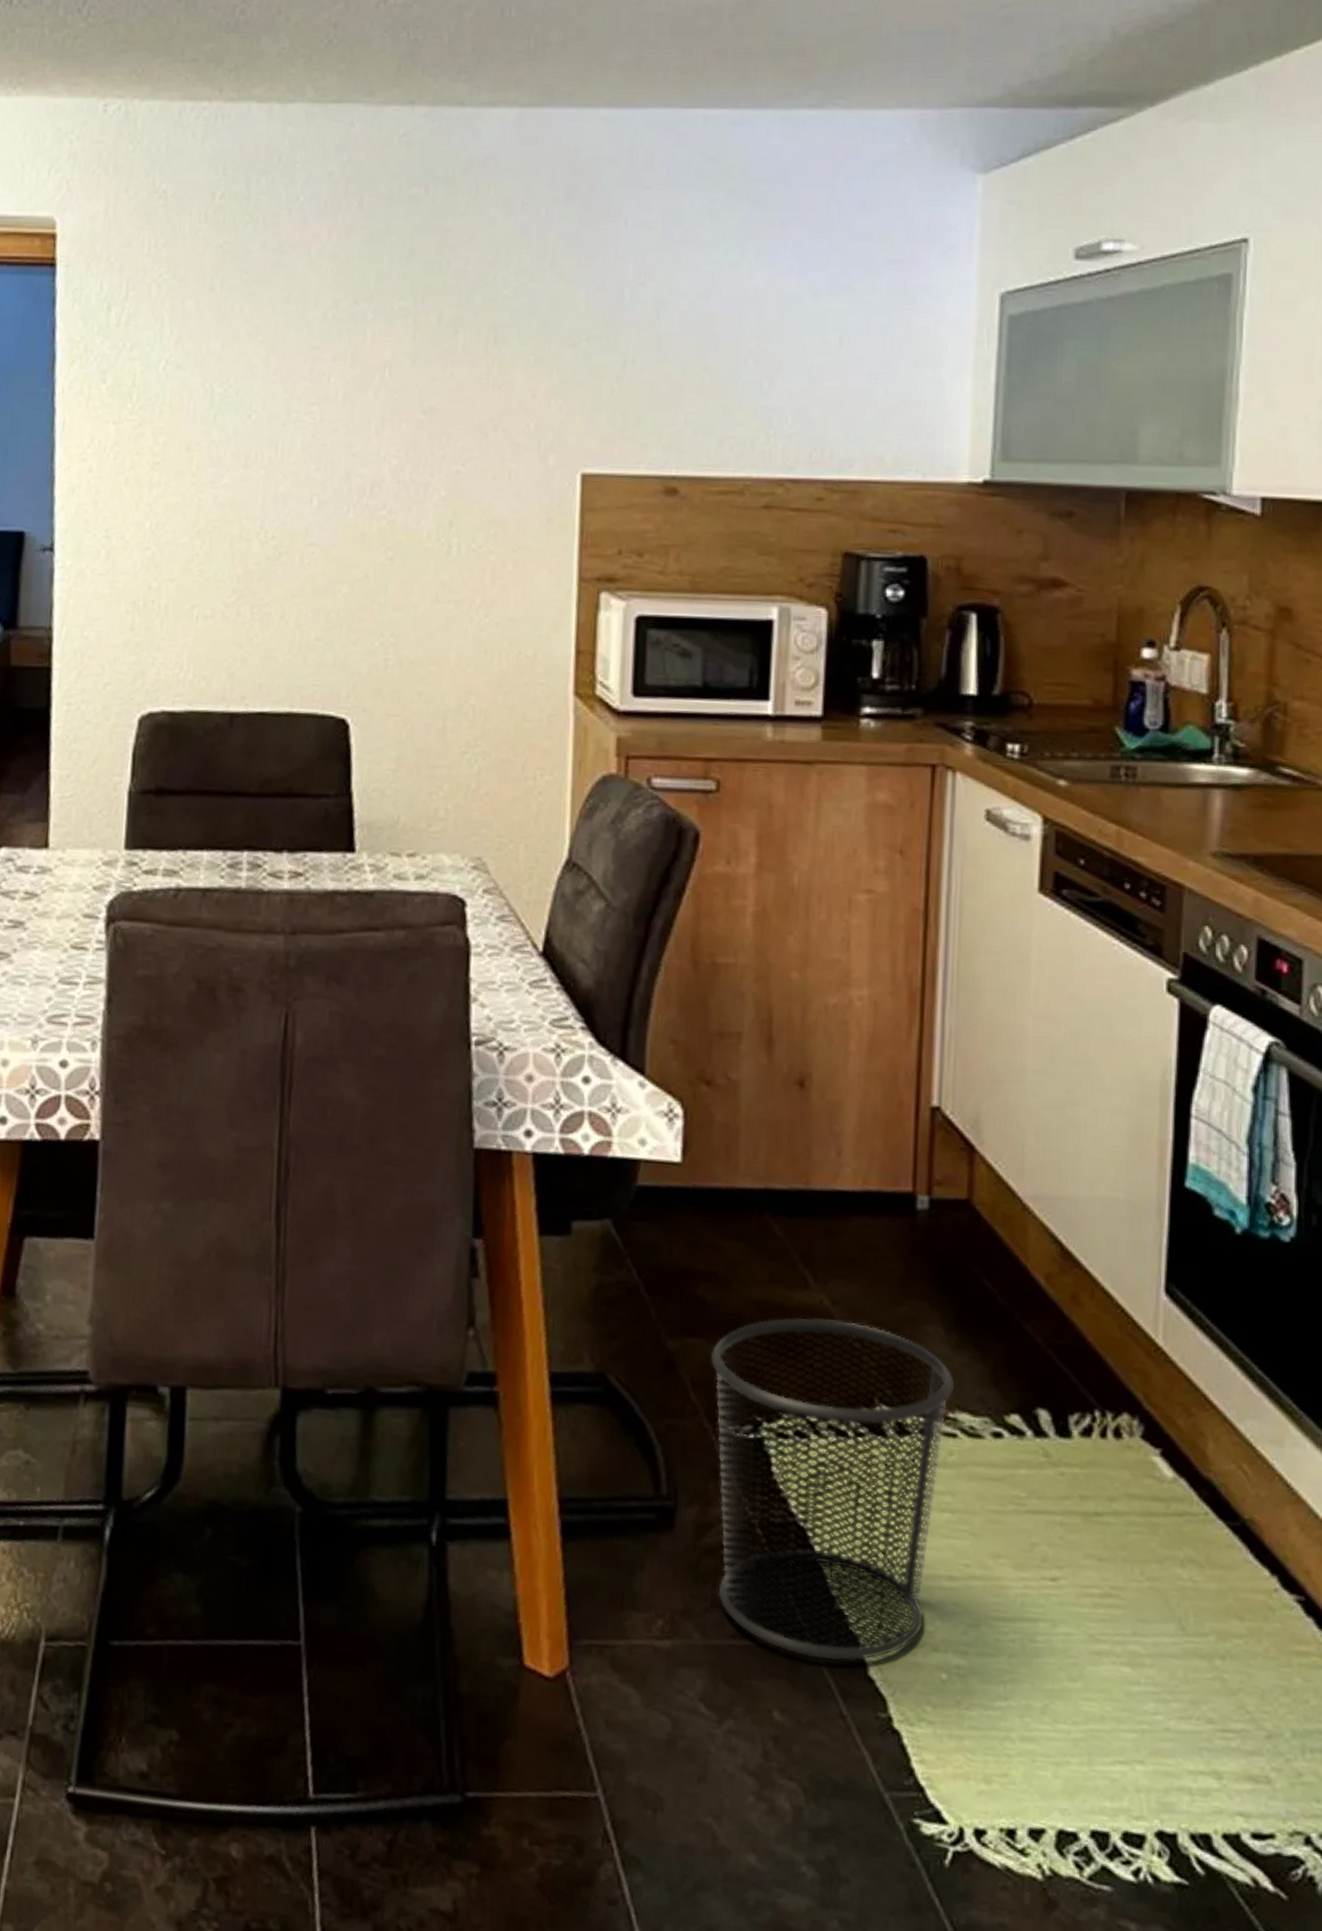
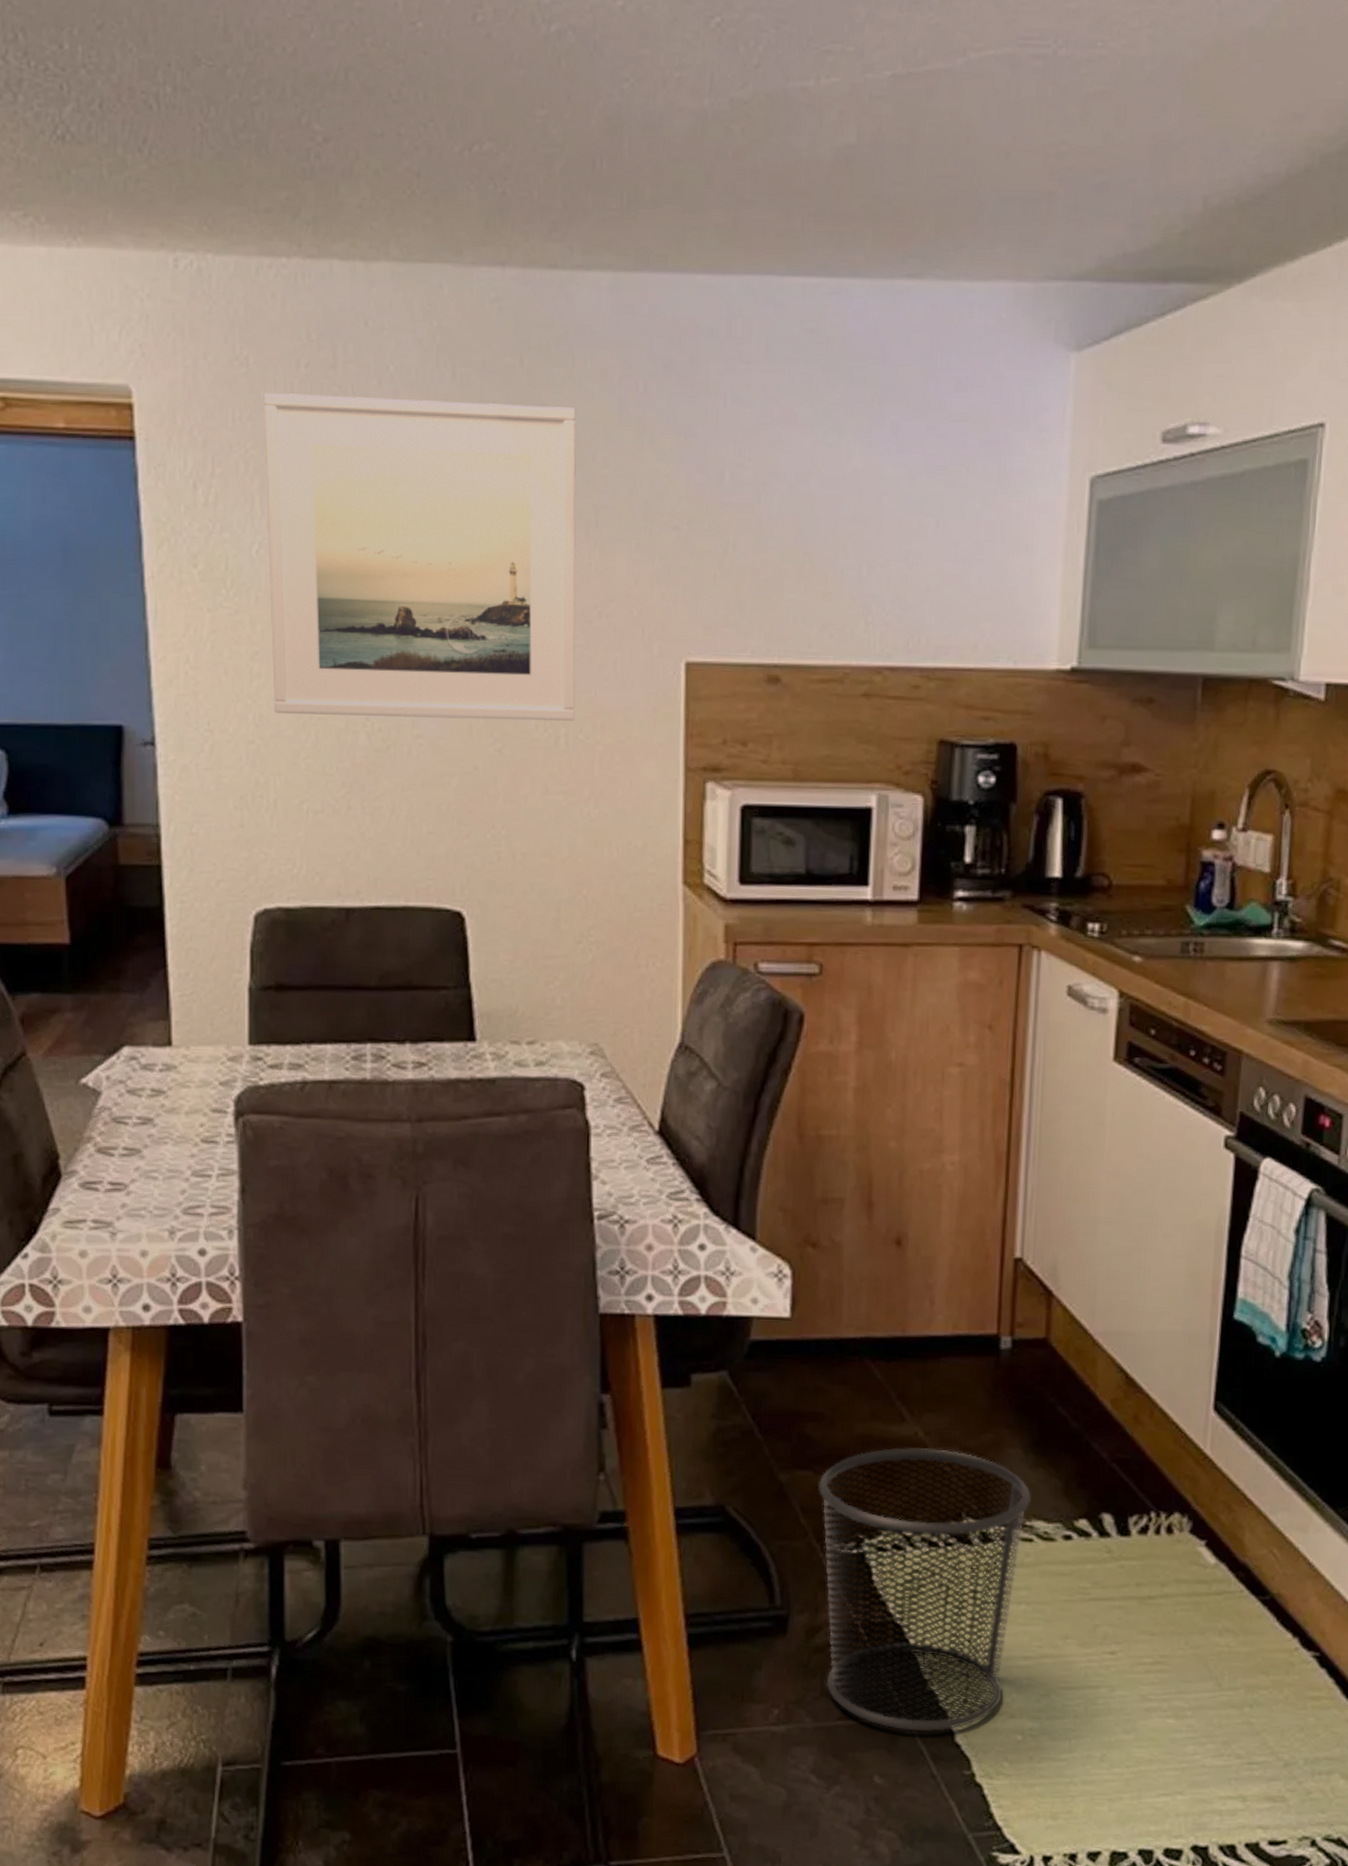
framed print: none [171,223,478,531] -> present [263,393,576,721]

